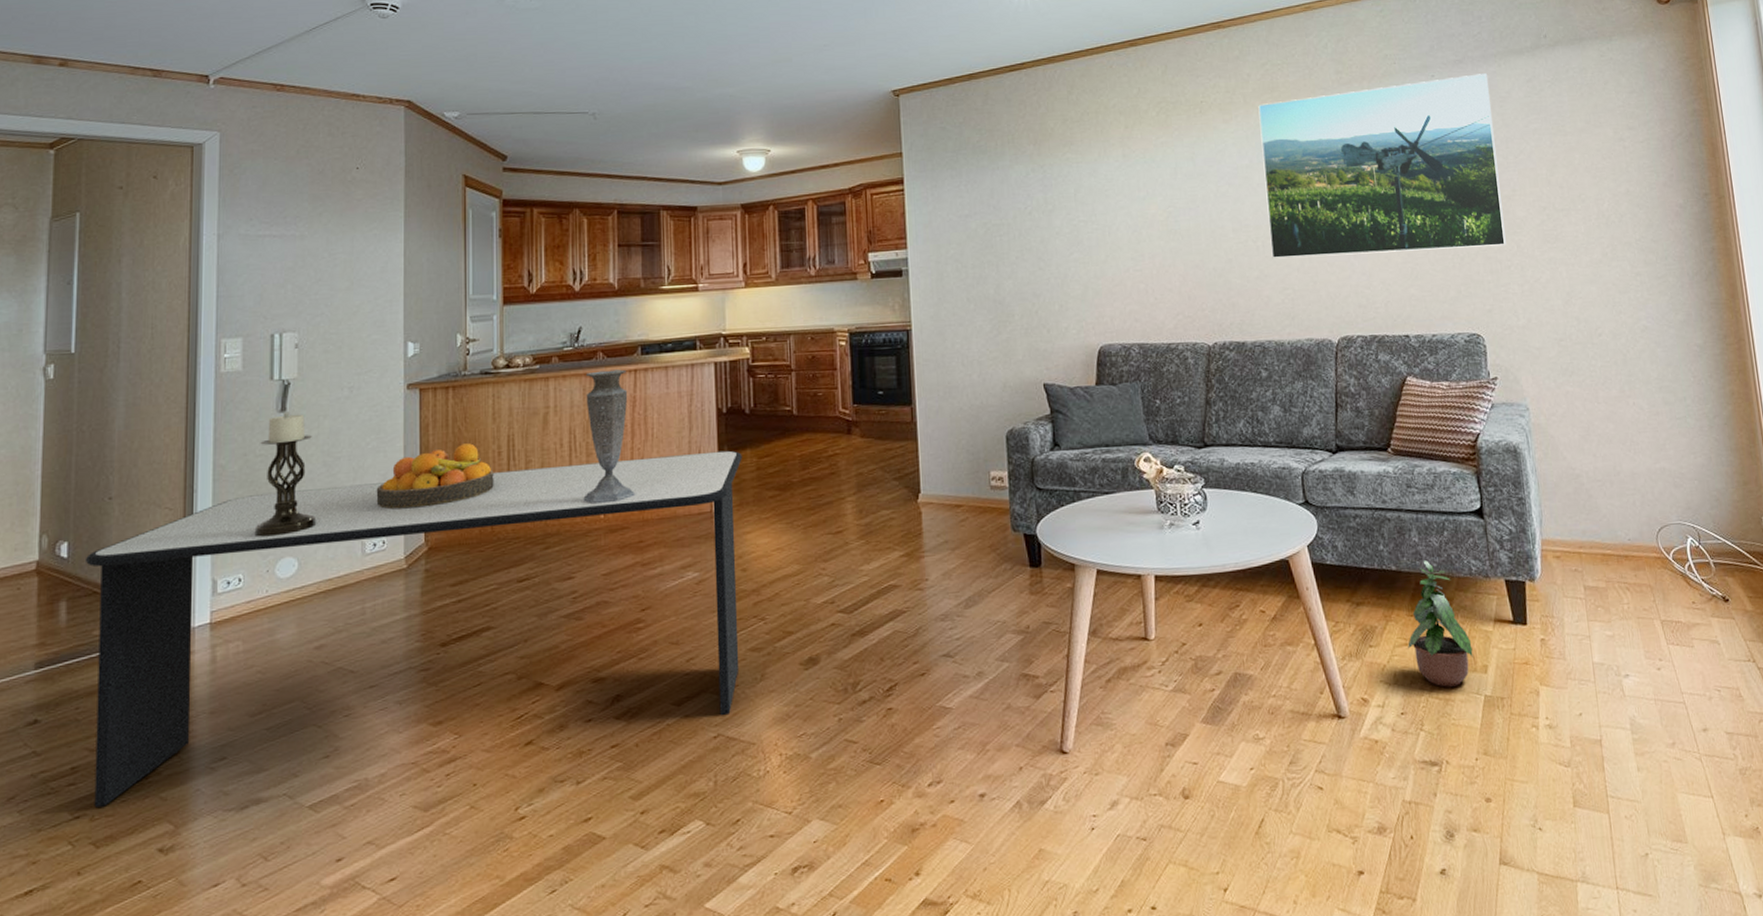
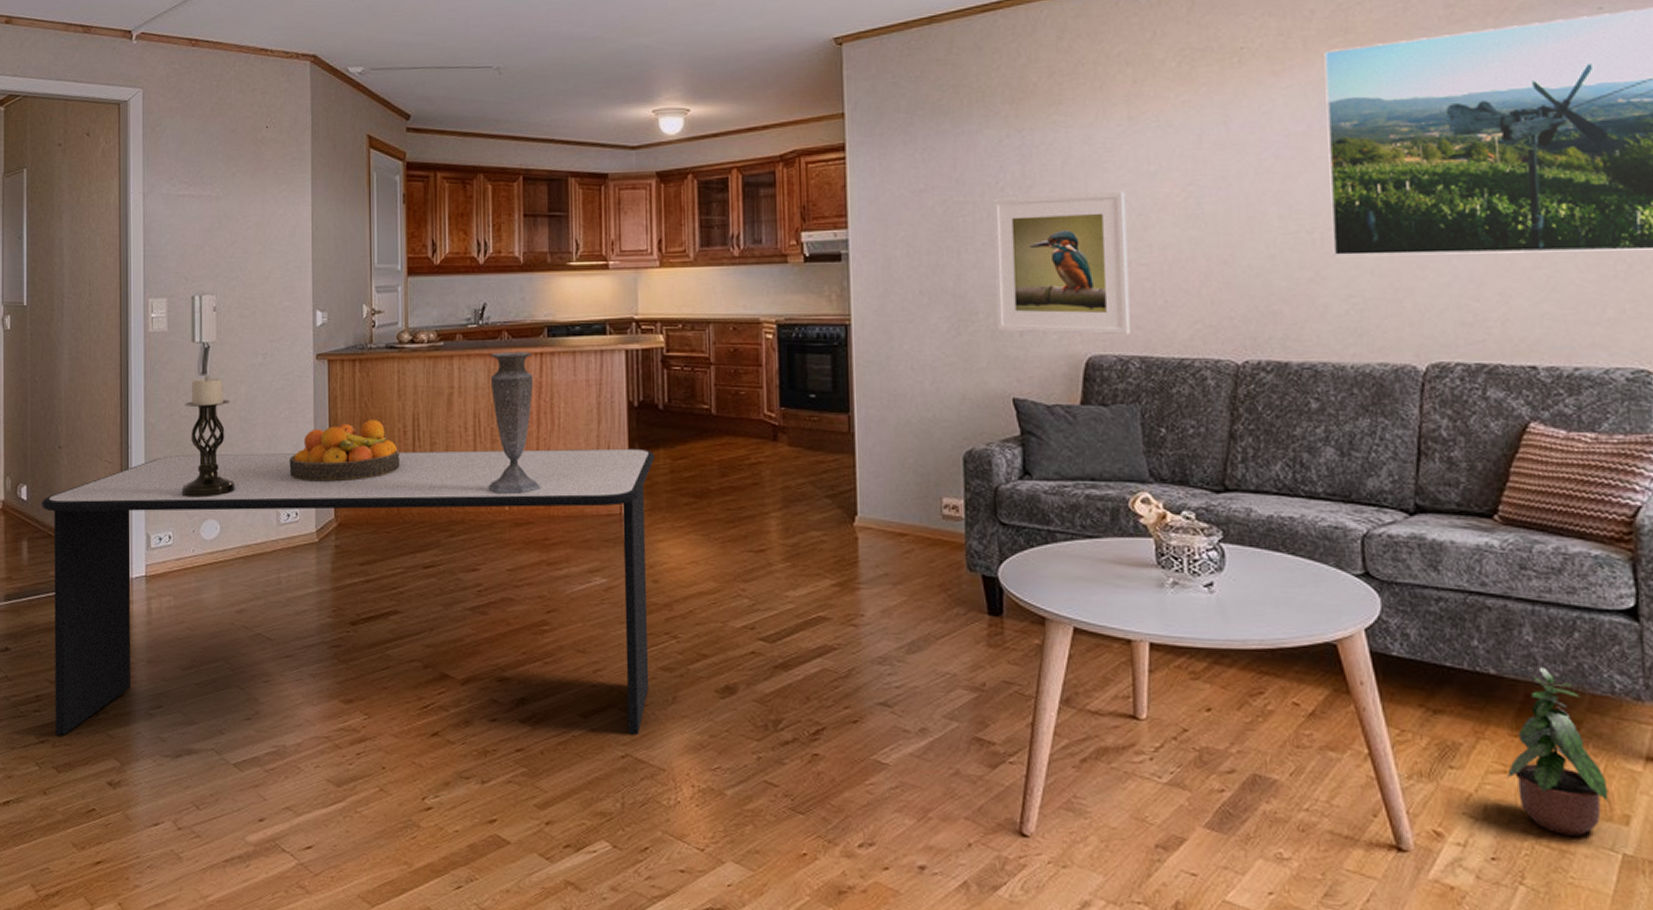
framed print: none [1022,212,1131,330] -> present [992,190,1130,336]

